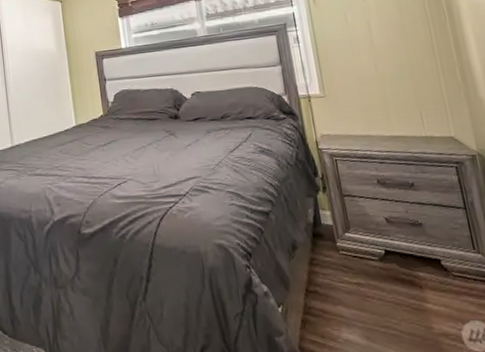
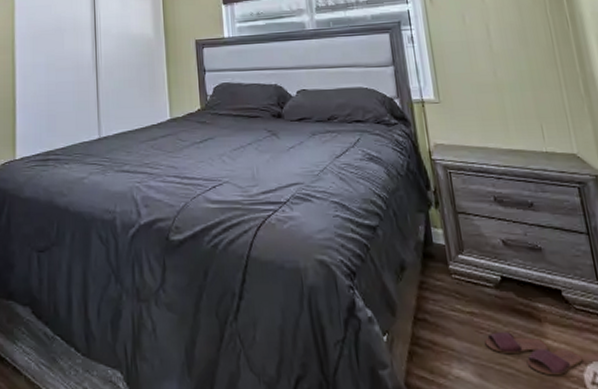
slippers: none [370,299,461,335] -> present [484,332,583,376]

